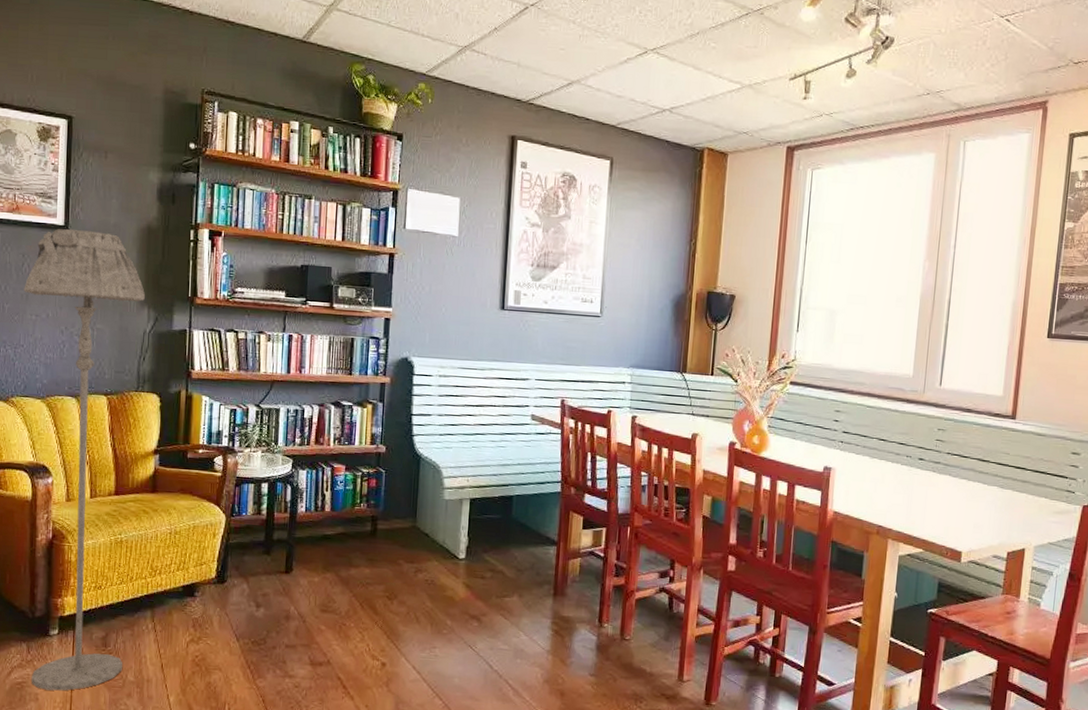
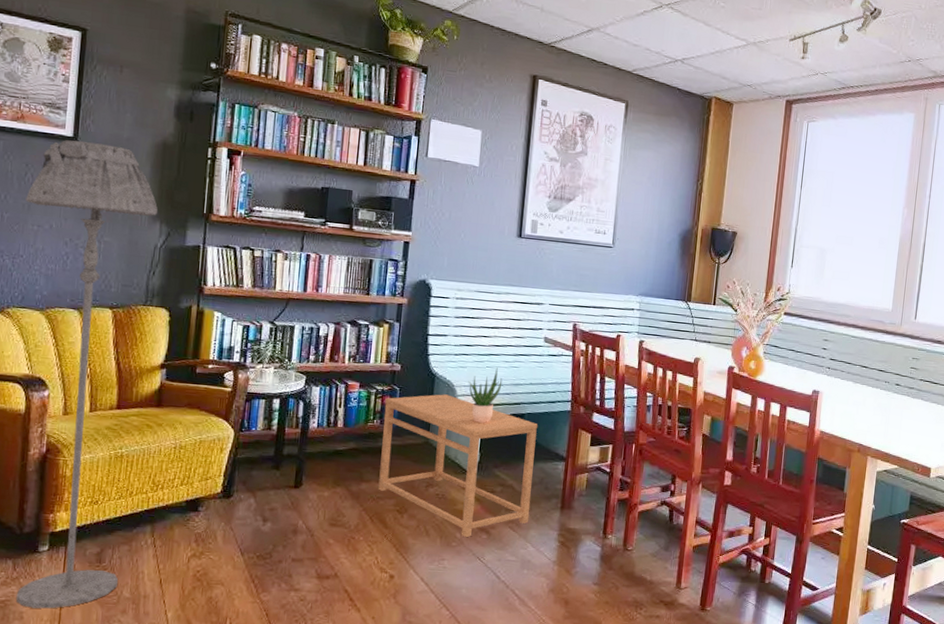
side table: none [367,476,528,624] -> present [378,394,538,537]
potted plant: none [454,447,489,507] -> present [468,367,503,424]

